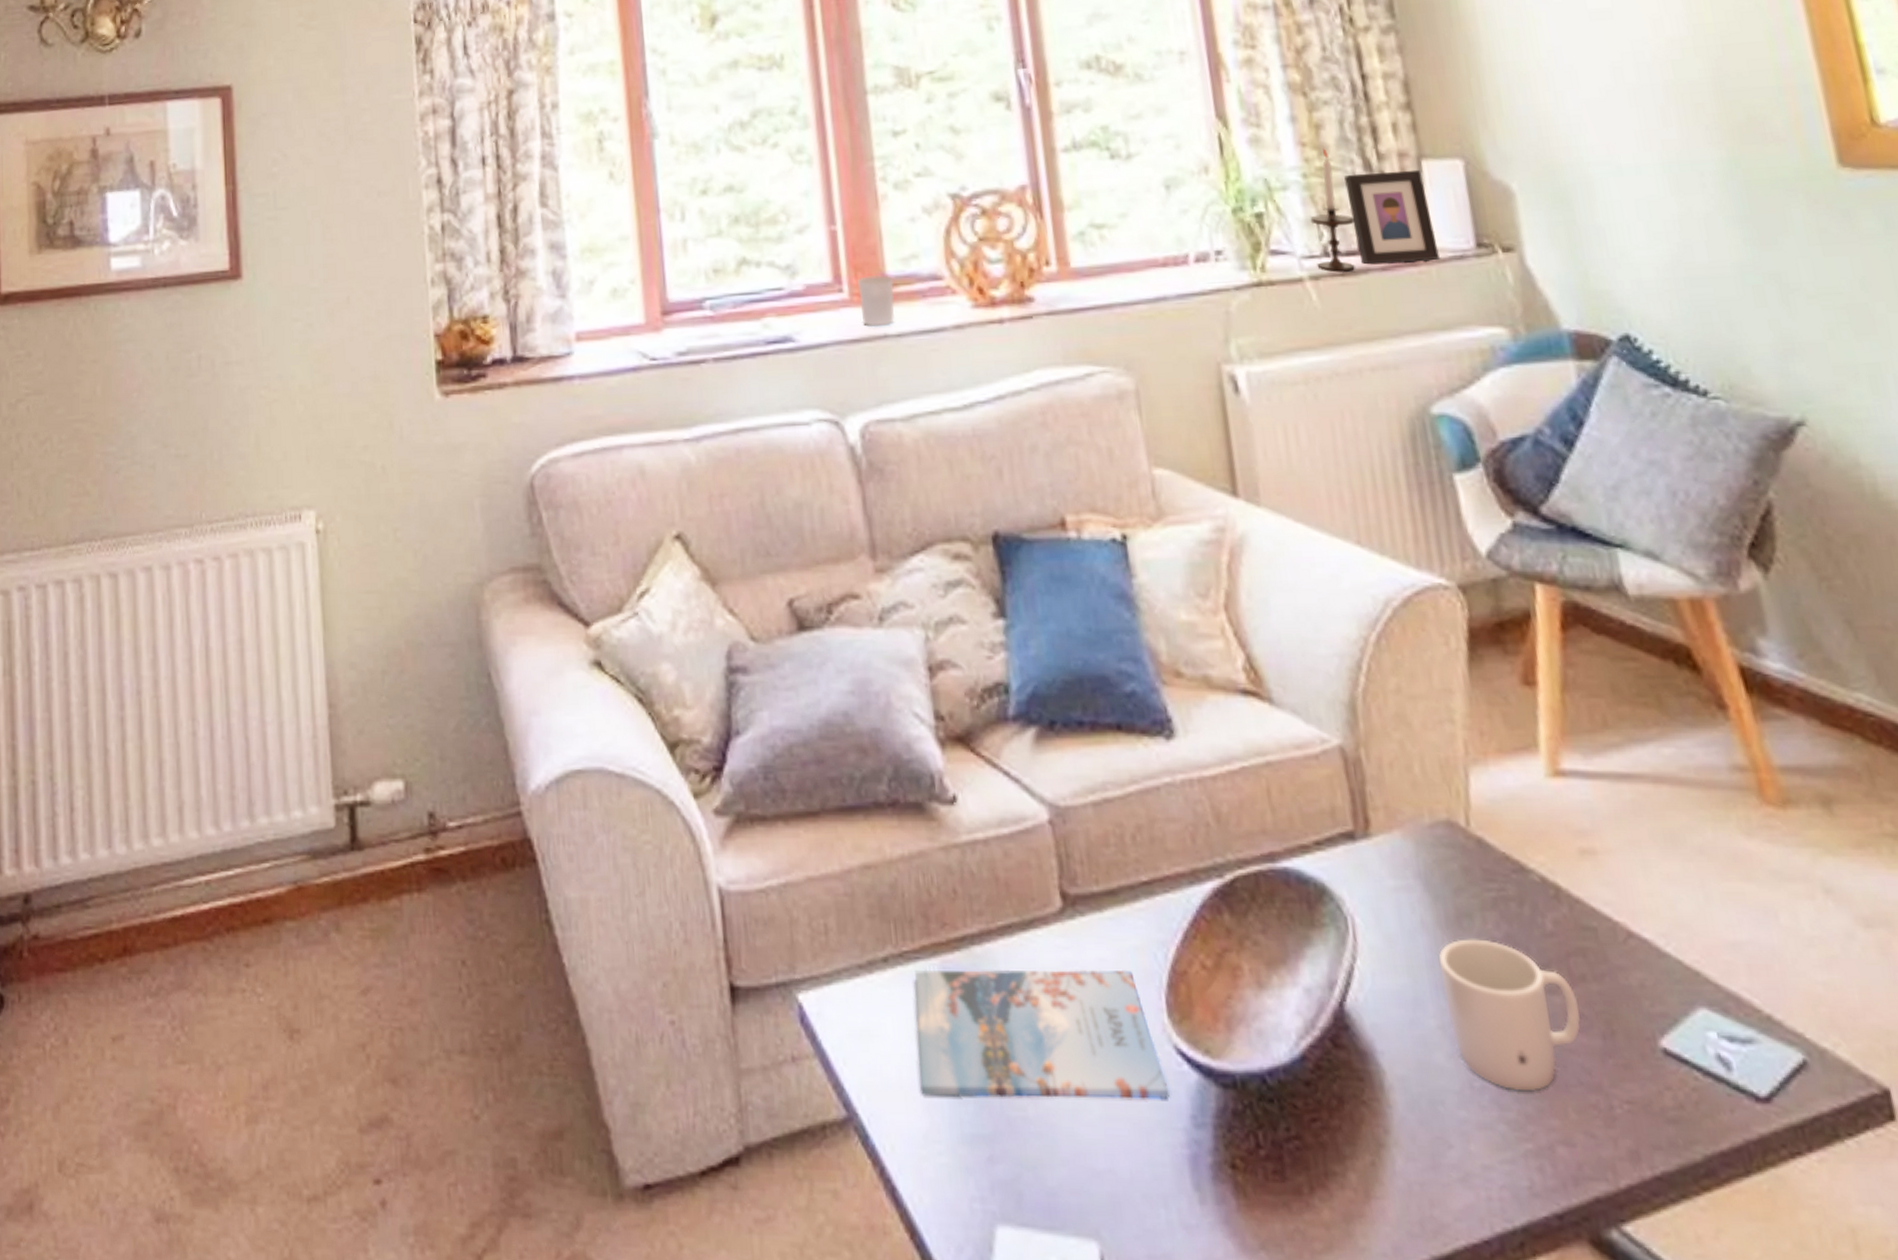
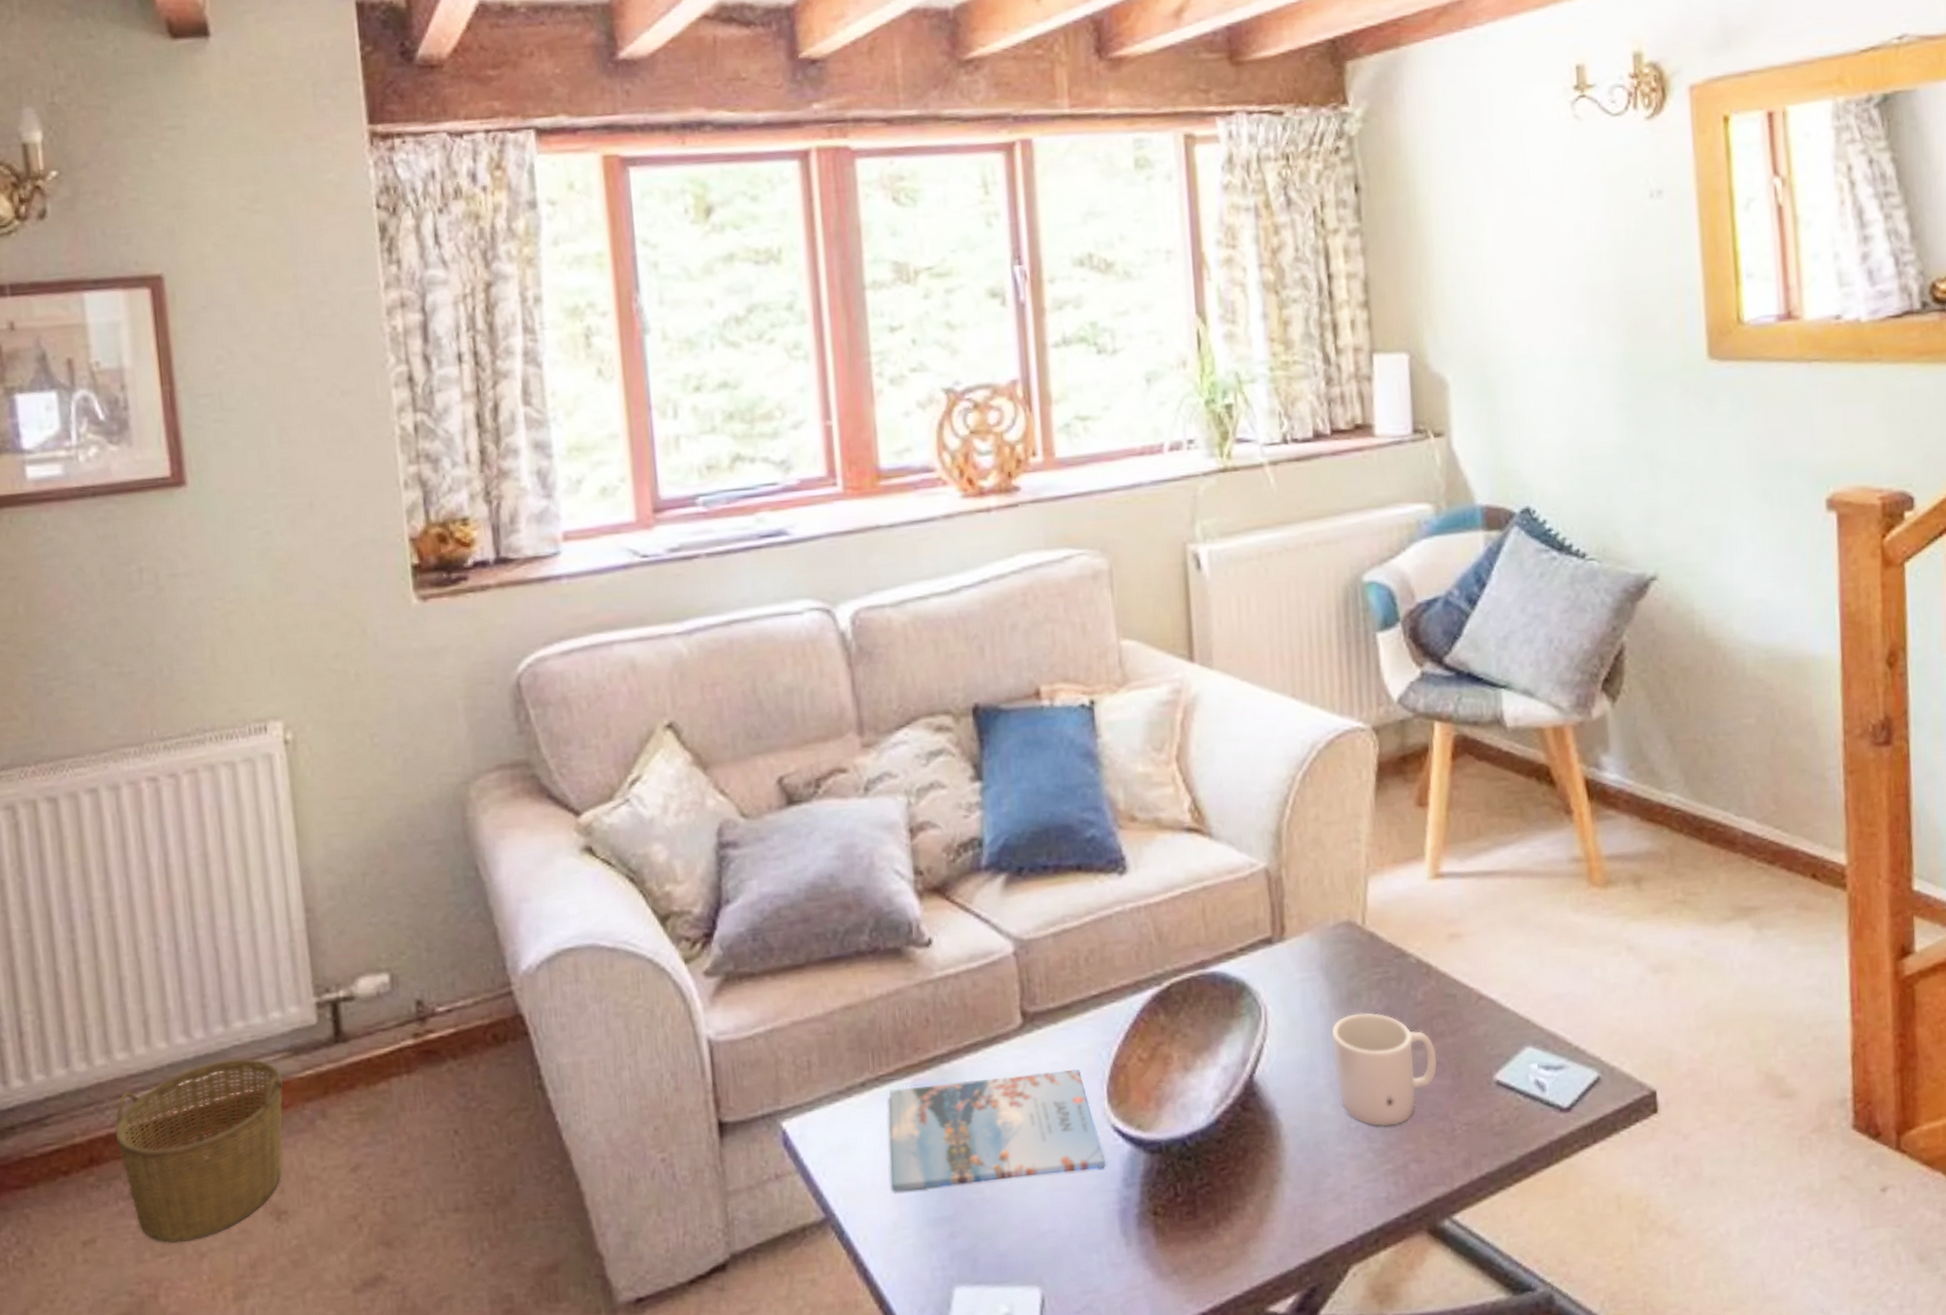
basket: none [147,858,301,1051] -> present [115,1058,283,1243]
candle holder: present [857,275,895,328] -> none [851,468,887,519]
candlestick: present [1310,147,1355,273] -> none [1273,342,1311,458]
picture frame: present [1344,169,1440,264] -> none [1306,363,1381,450]

